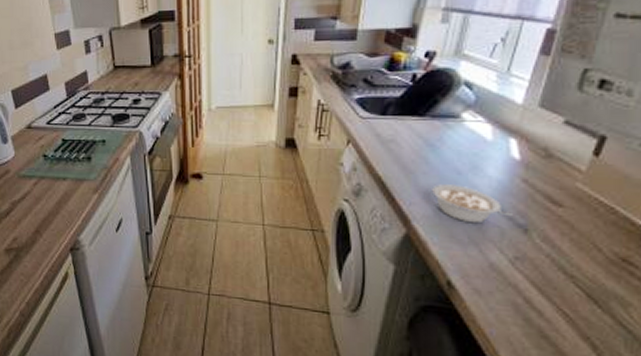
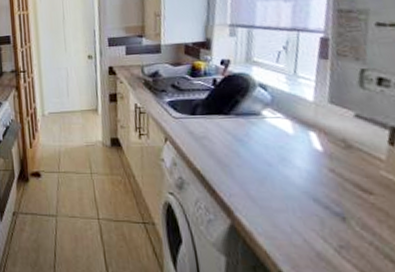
legume: present [432,184,513,224] -> none [248,176,328,213]

